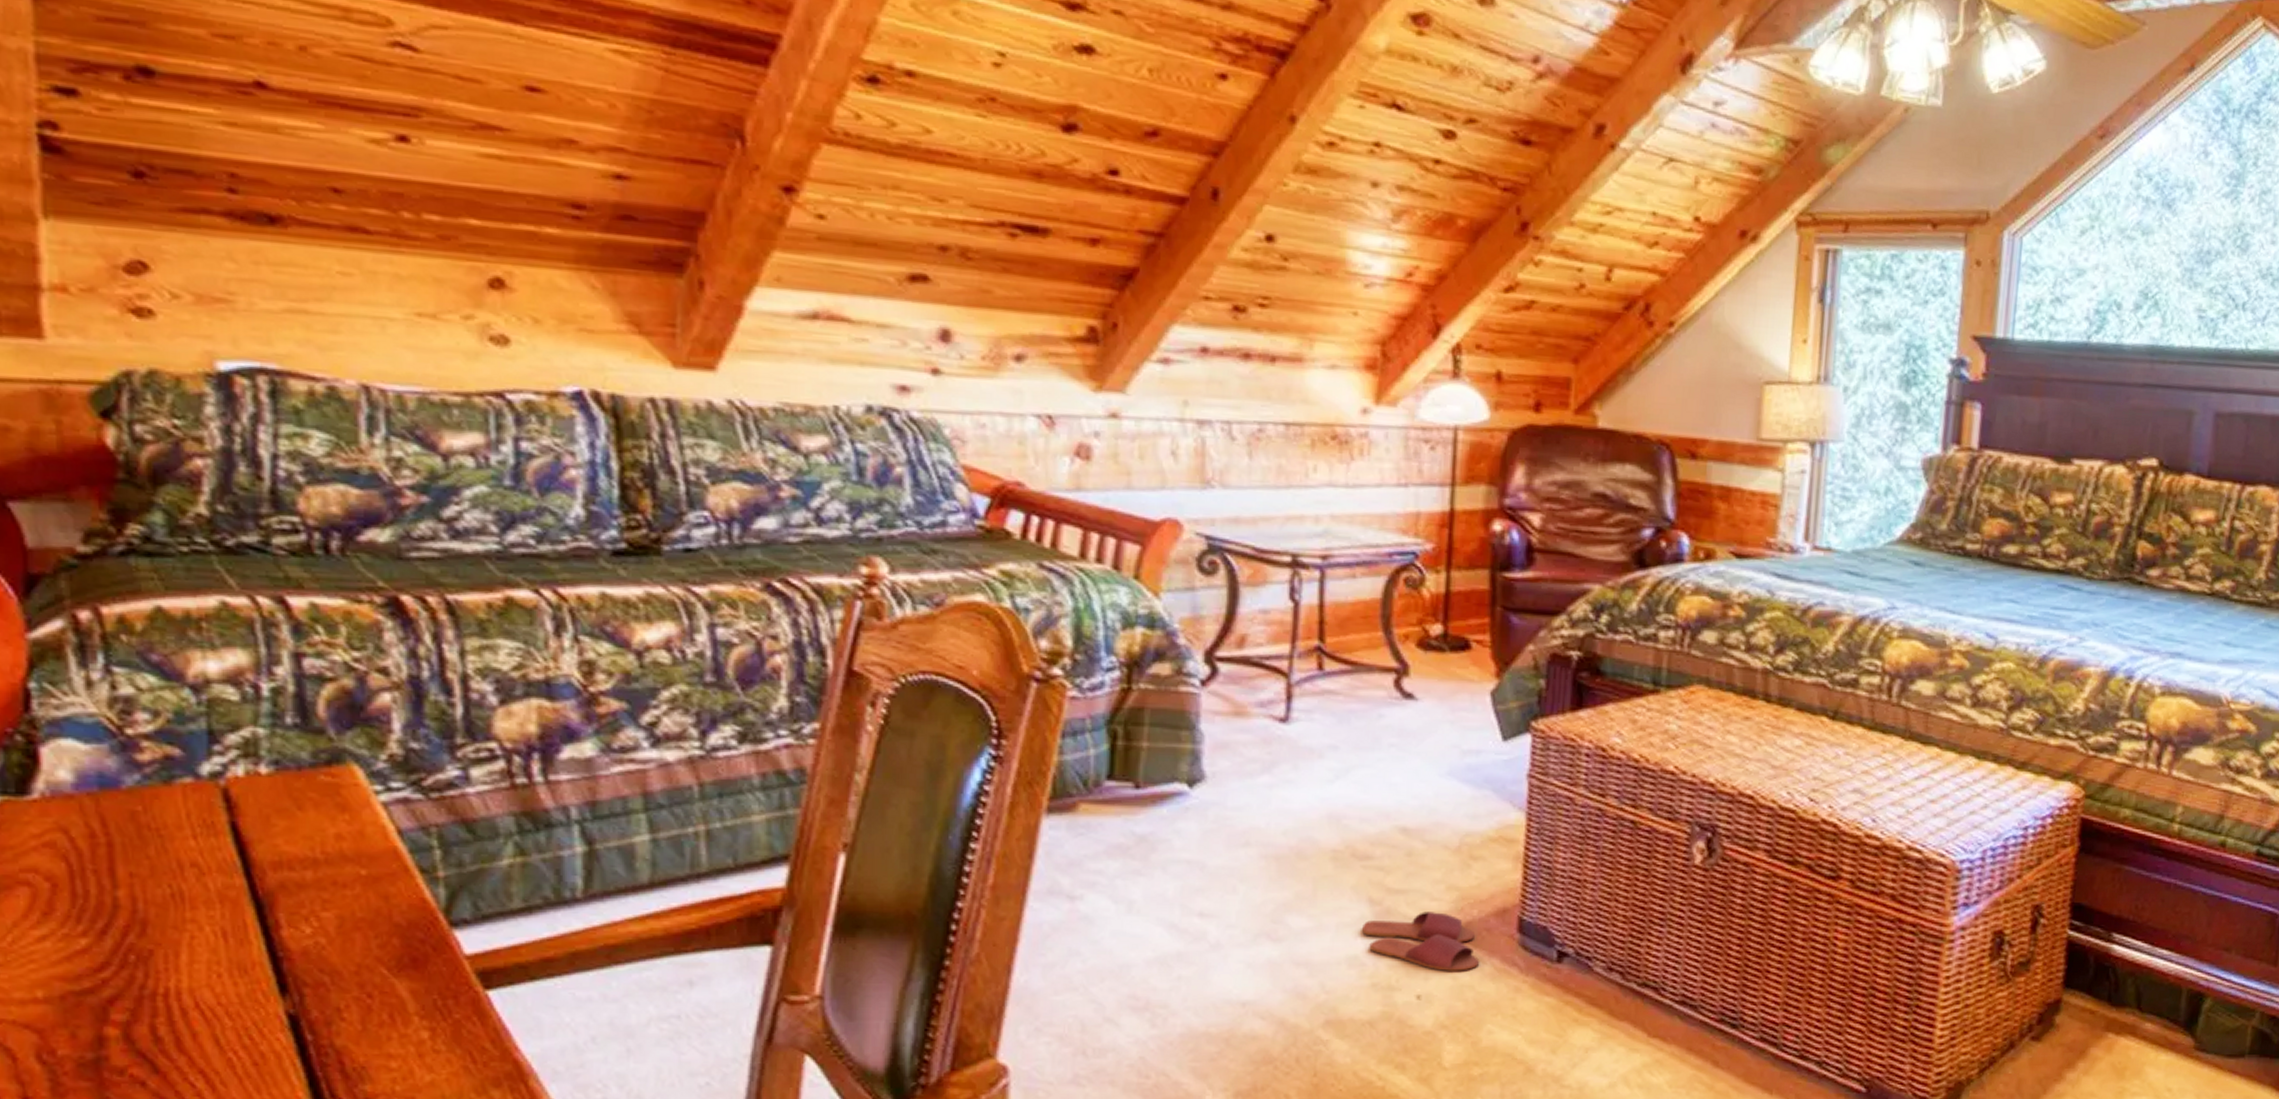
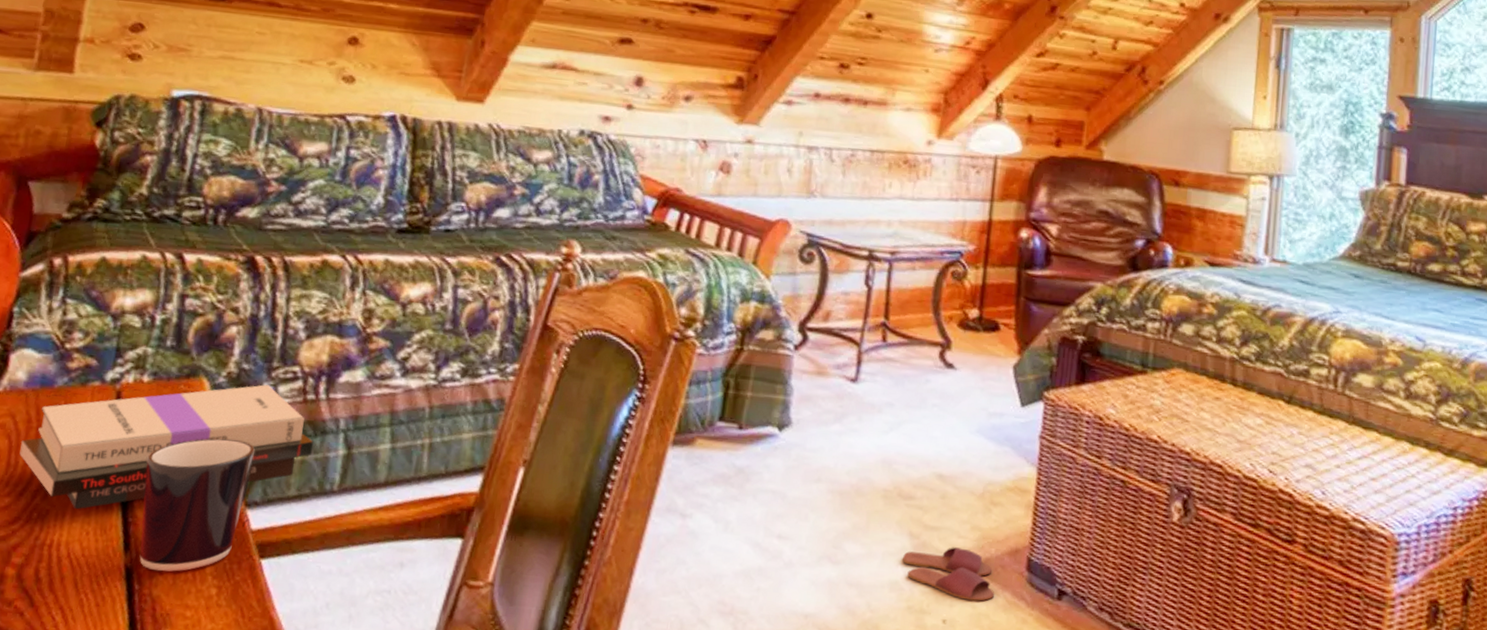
books: none [87,768,537,947] -> present [19,385,314,510]
mug: none [287,841,452,1016] -> present [139,438,256,572]

